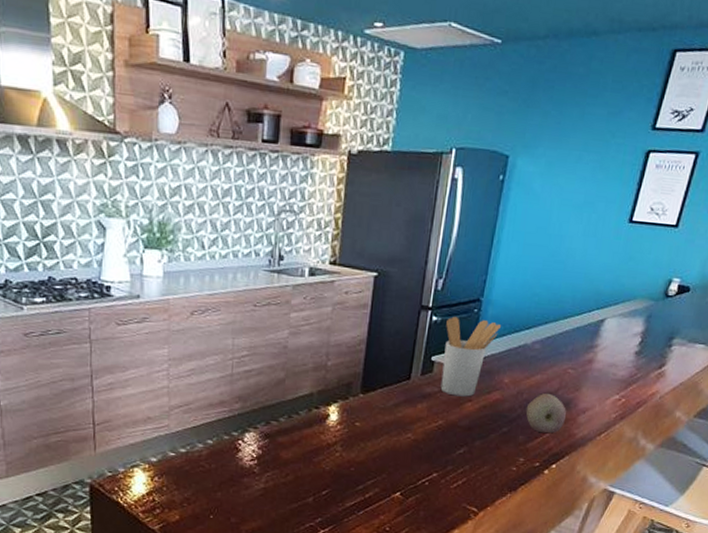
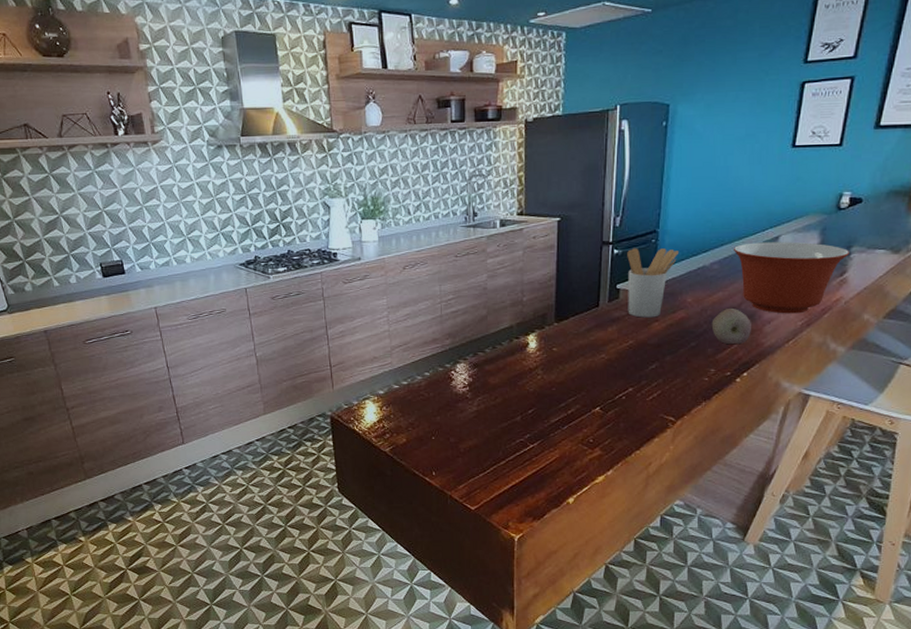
mixing bowl: none [556,323,672,405] -> present [733,242,850,314]

